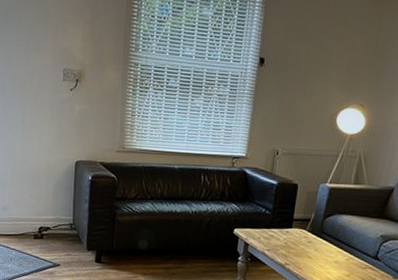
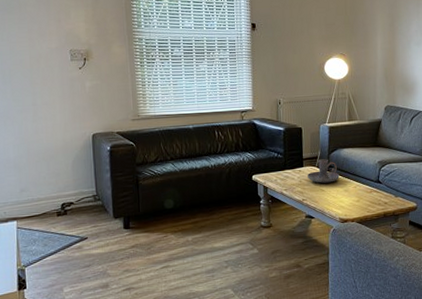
candle holder: none [295,222,332,250] -> present [307,159,340,183]

